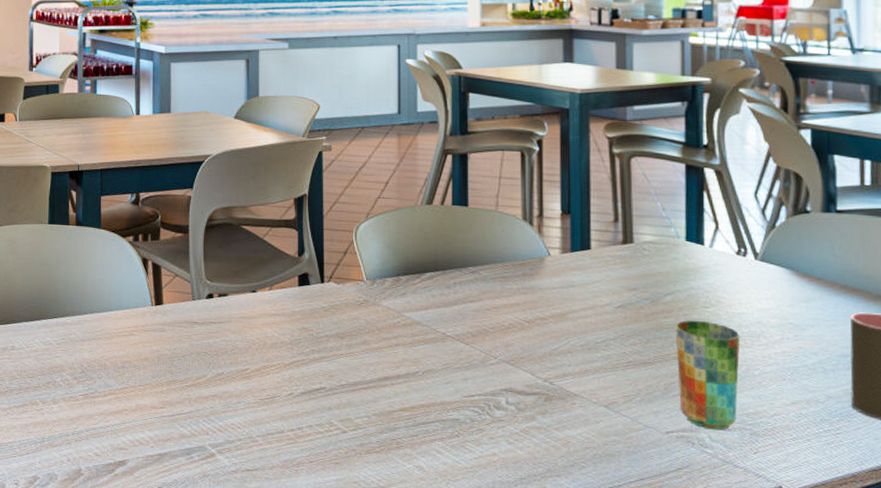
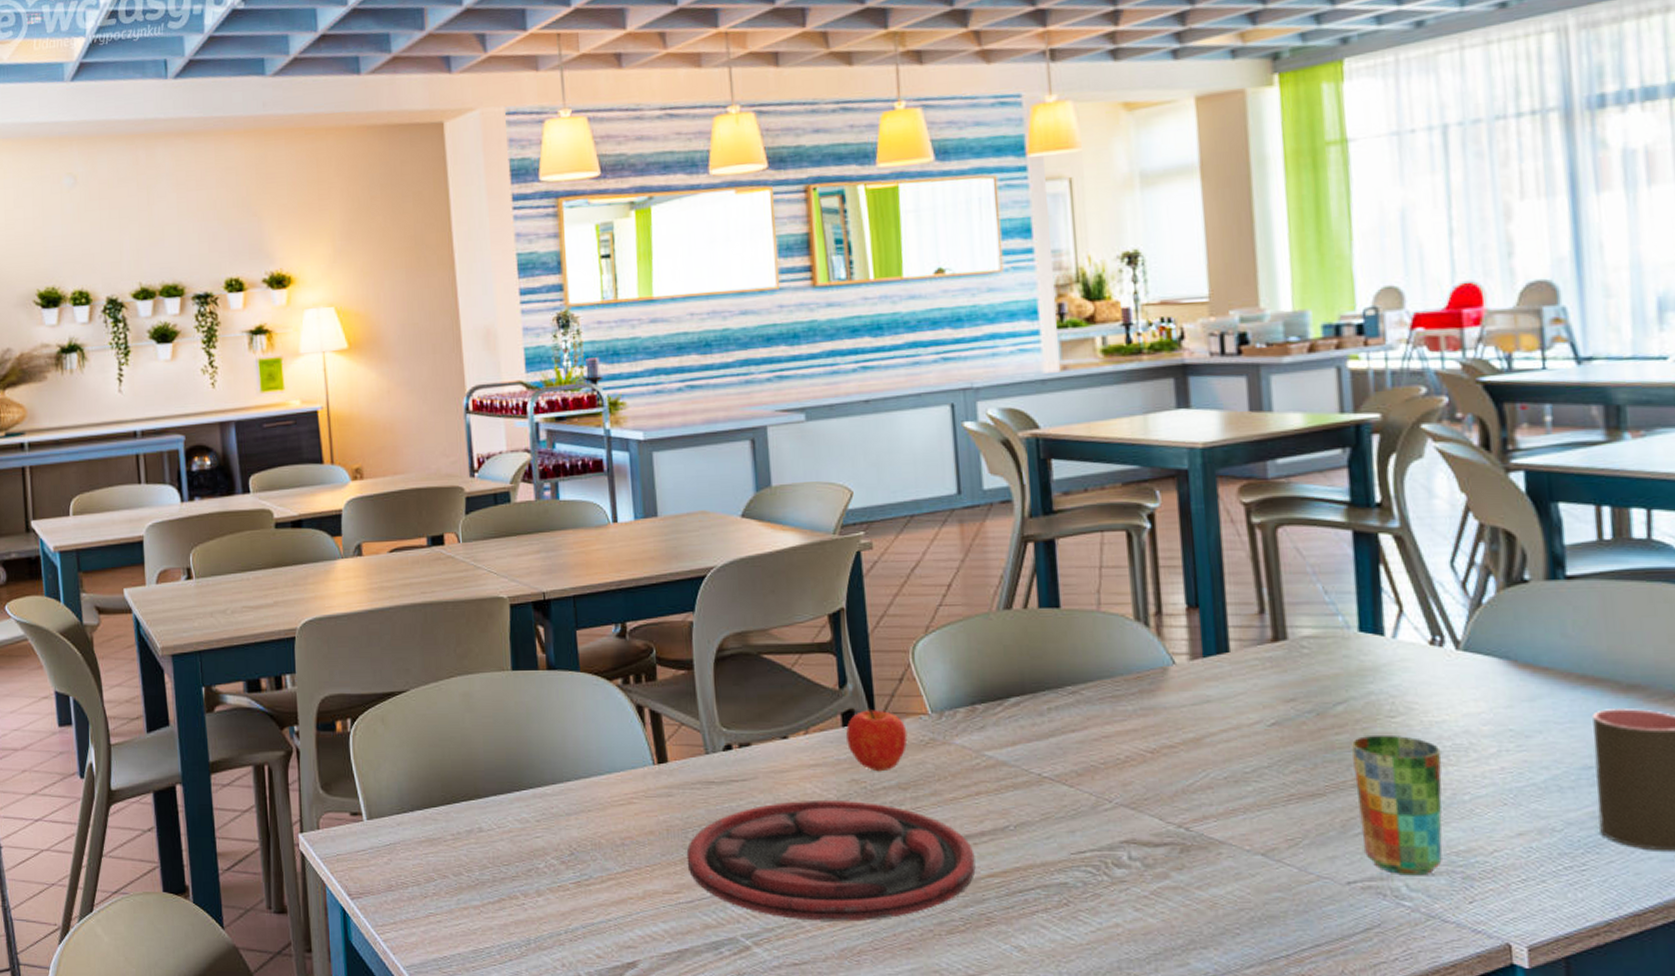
plate: none [171,341,391,439] -> present [686,801,976,922]
fruit: none [301,273,347,323] -> present [846,708,908,772]

